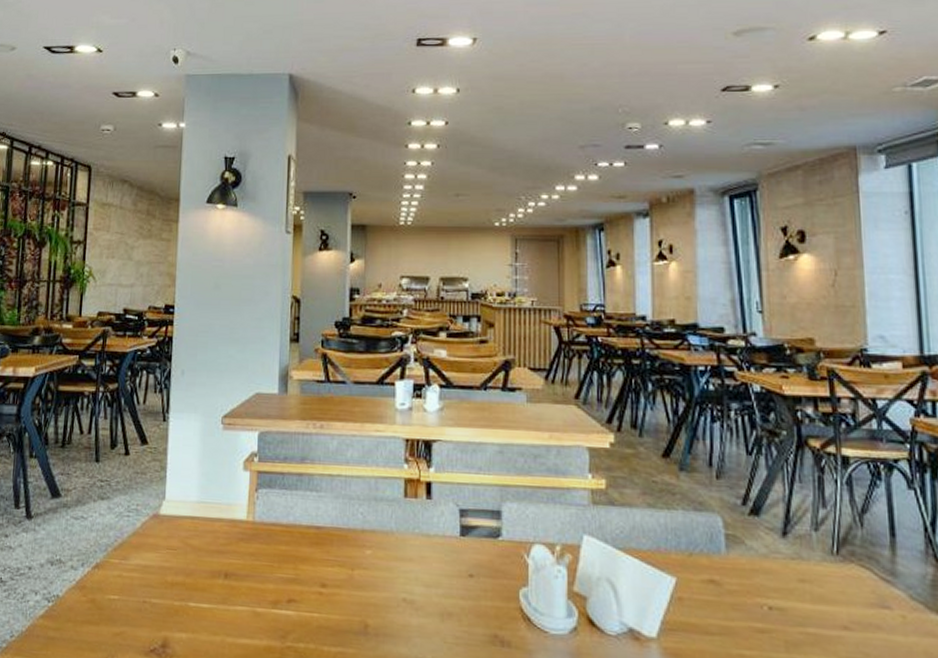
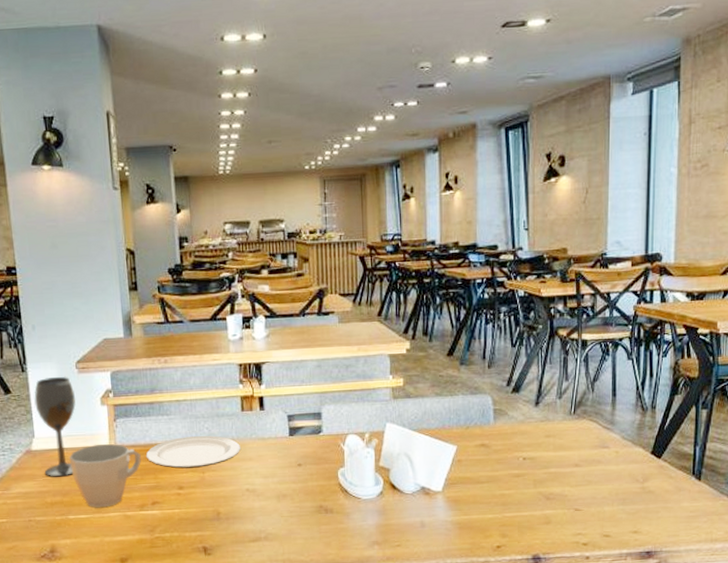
wine glass: none [169,430,216,552] -> present [34,376,76,477]
cup: none [199,517,281,598] -> present [70,444,141,508]
plate: none [286,520,401,563] -> present [145,435,242,469]

